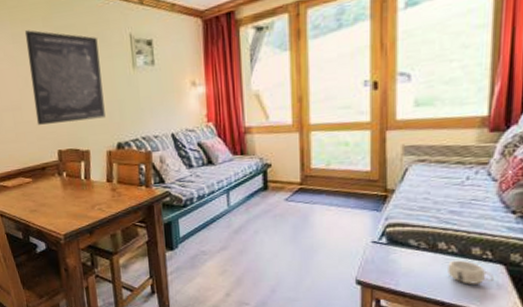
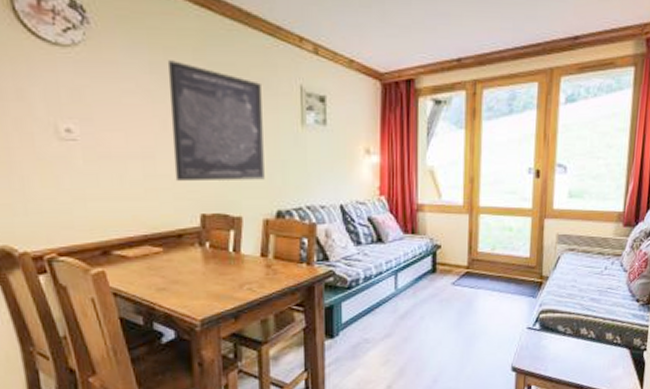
mug: present [447,260,495,285] -> none [587,345,622,368]

